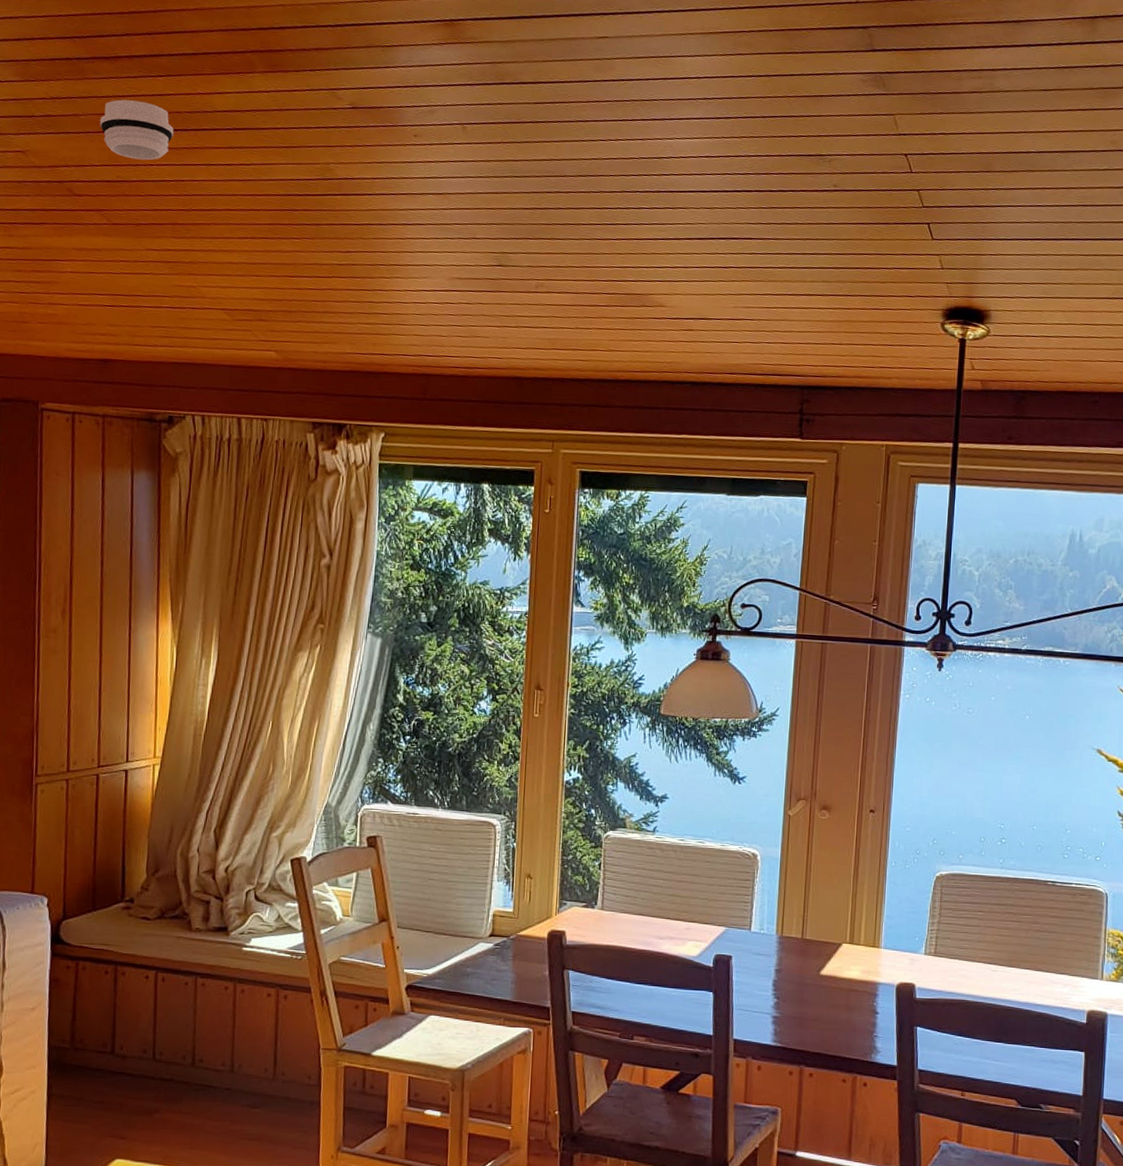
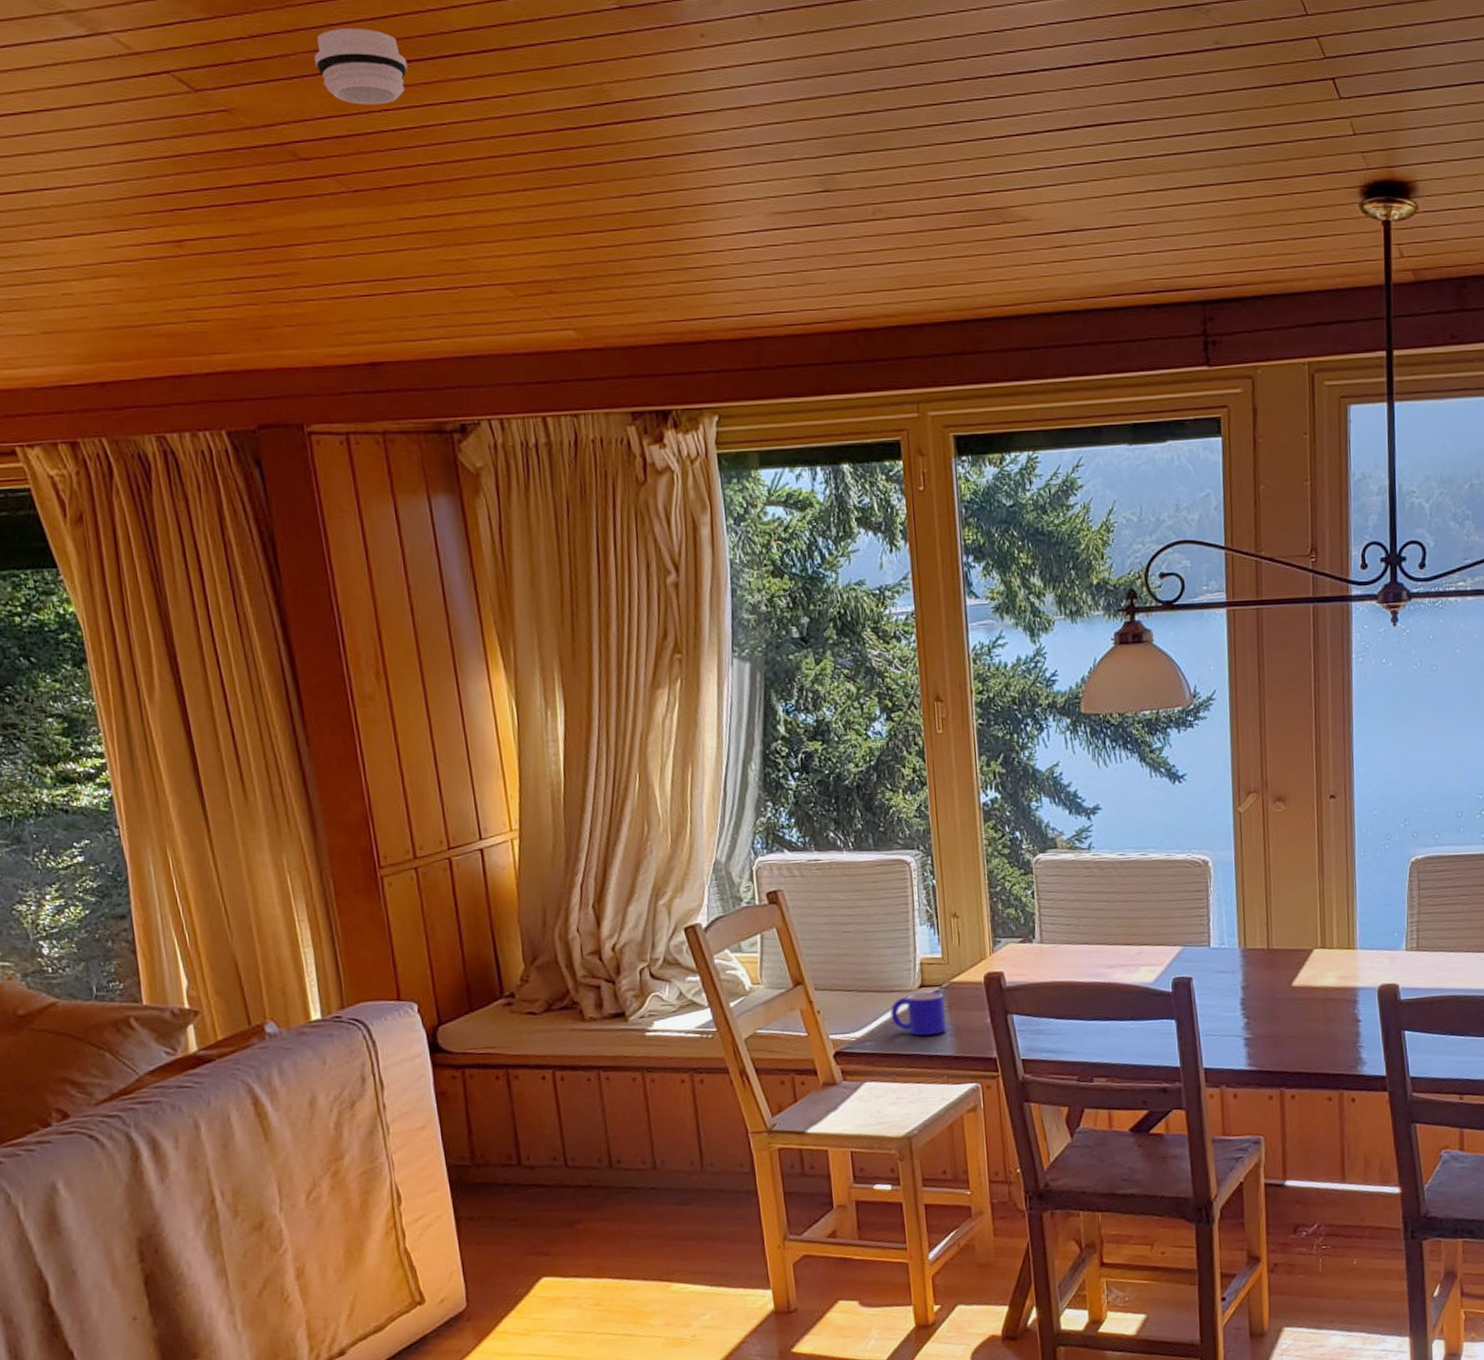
mug: none [461,941,511,980] -> present [890,992,946,1036]

